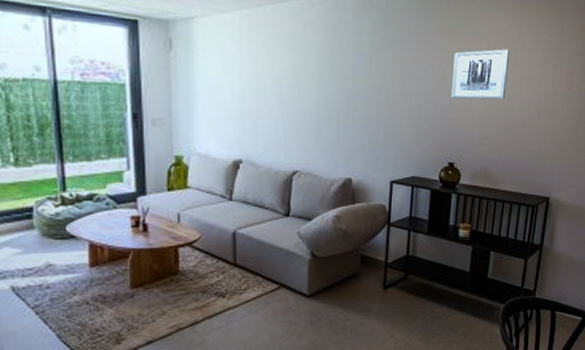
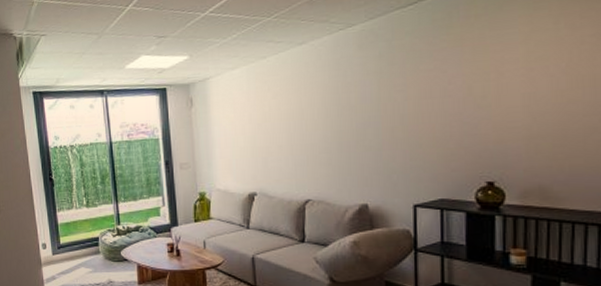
wall art: present [451,49,510,100] -> none [481,49,561,113]

